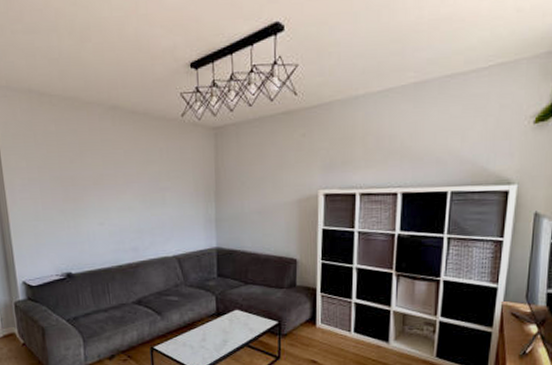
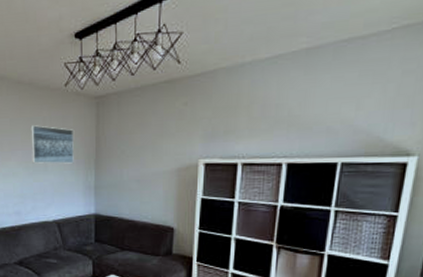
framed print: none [146,157,193,197] -> present [30,125,74,164]

